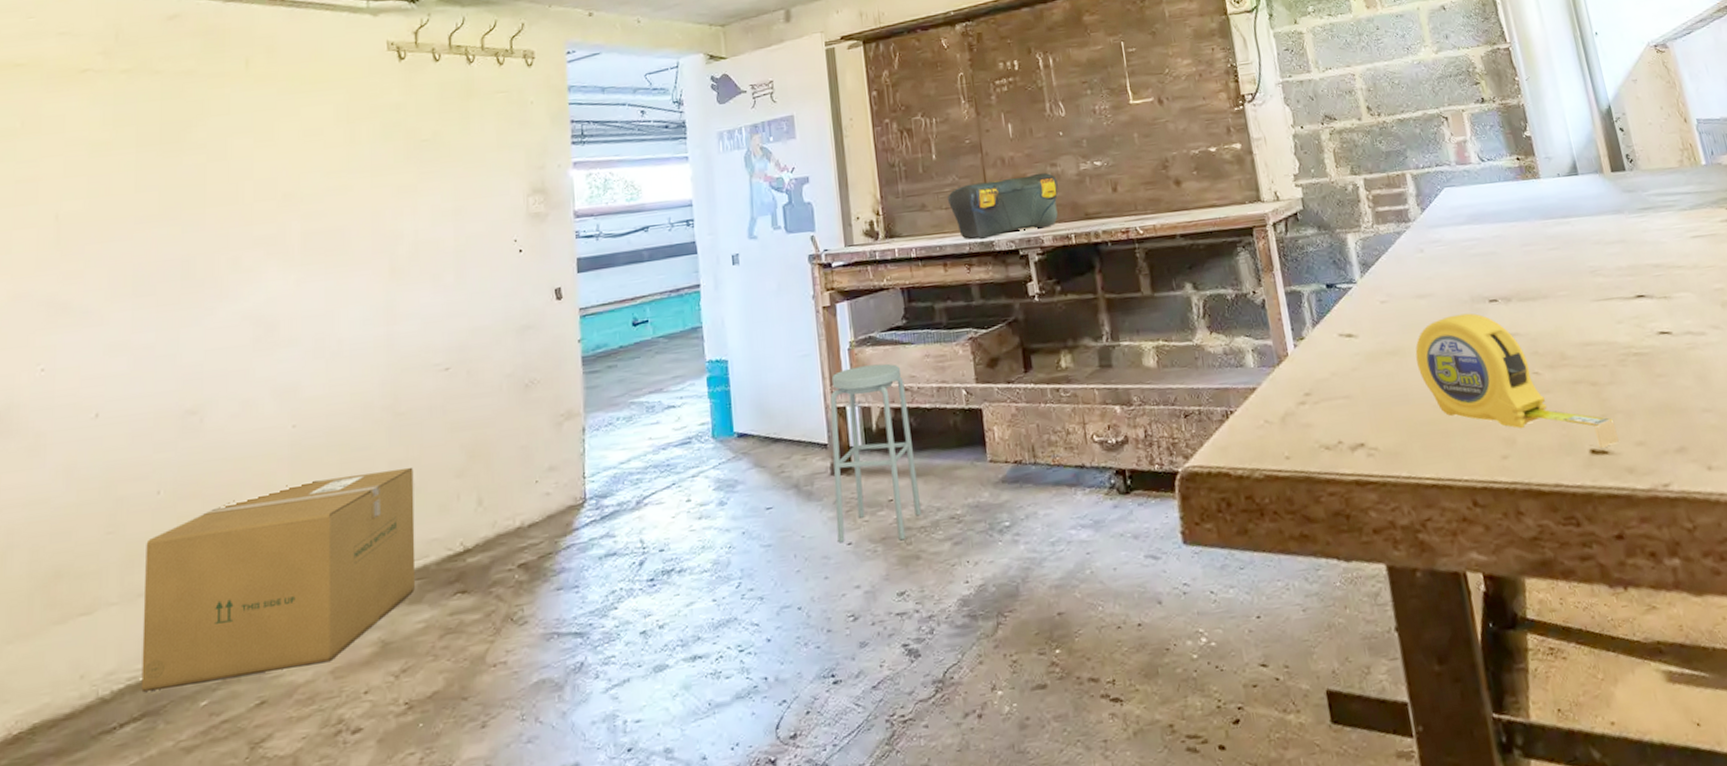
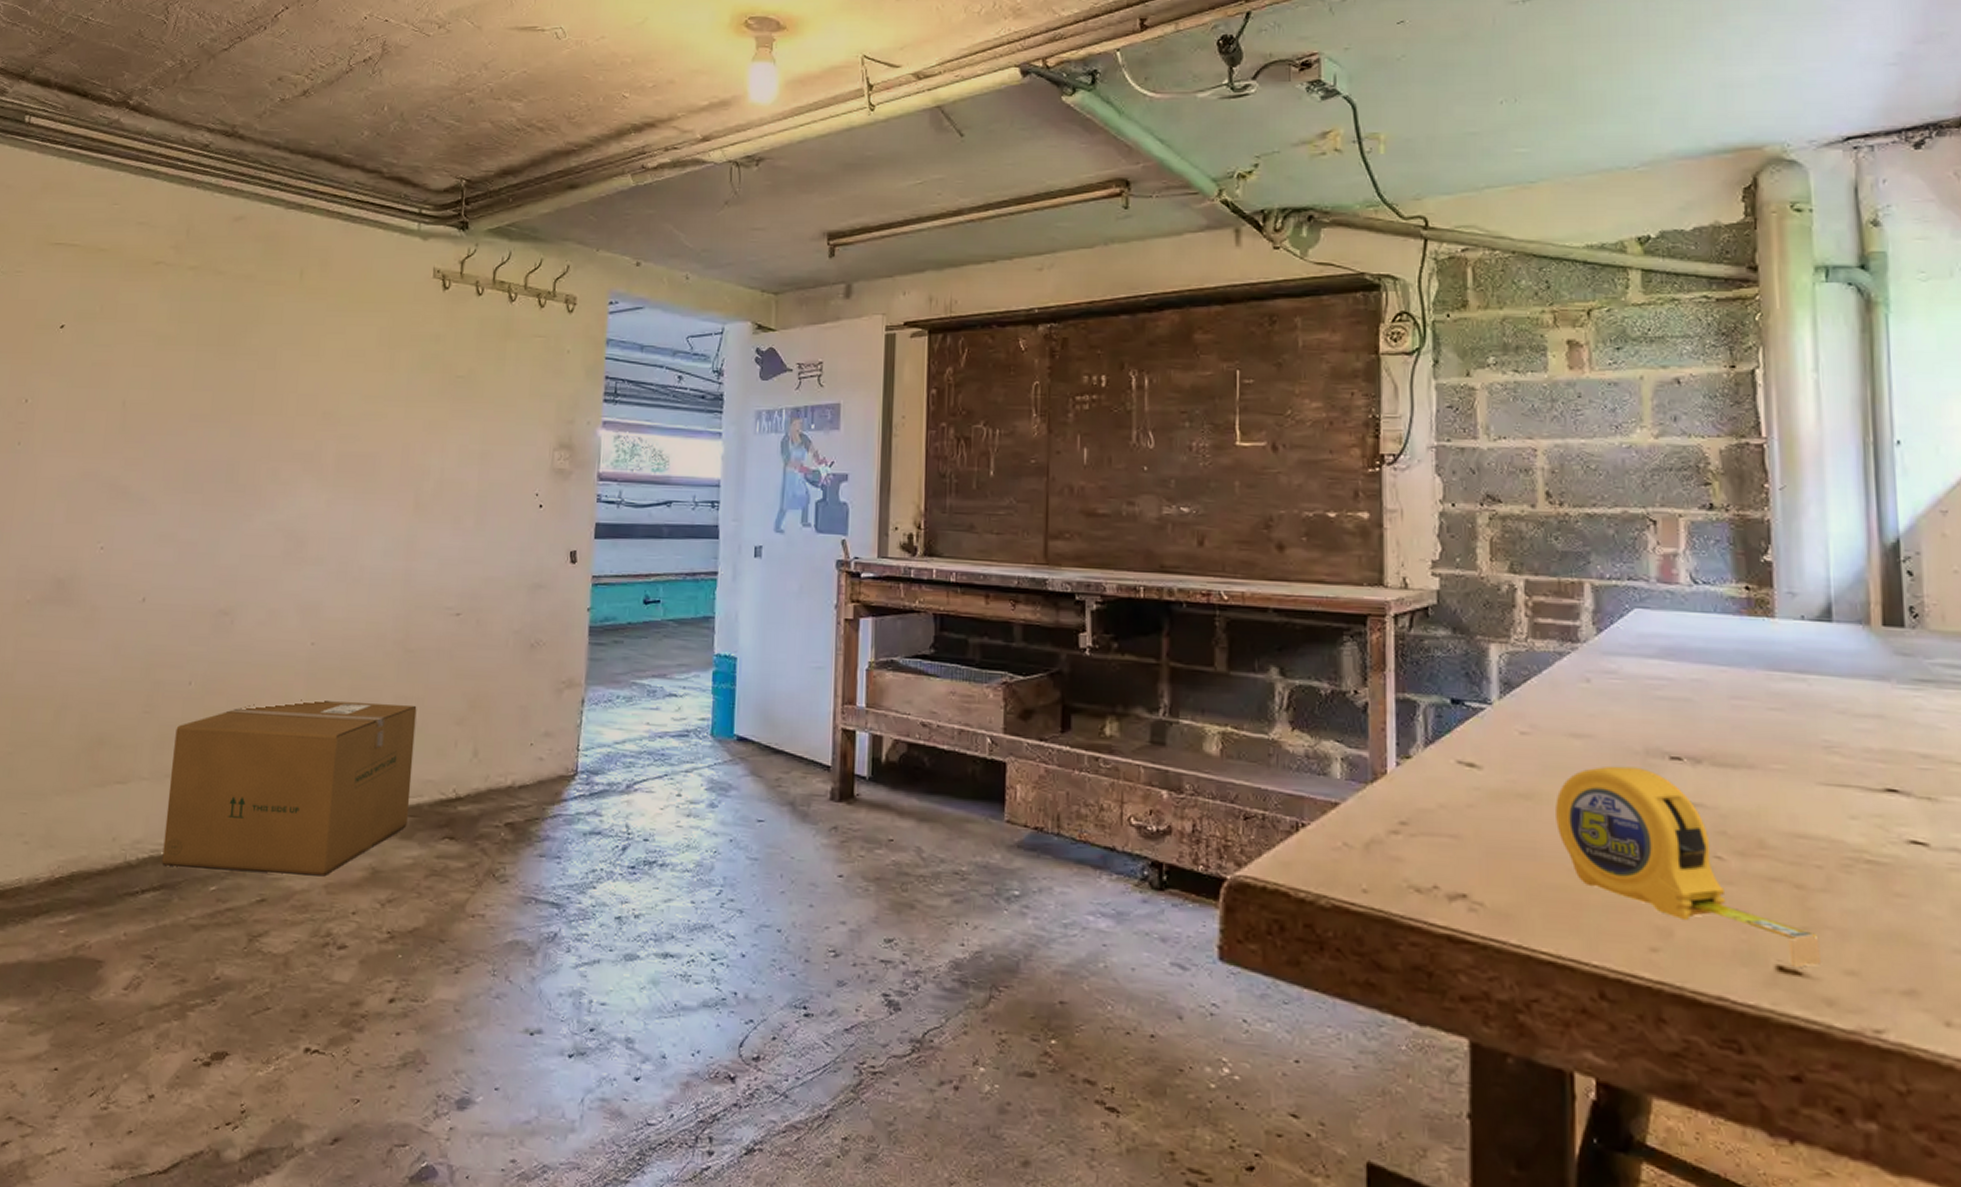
stool: present [830,363,922,543] -> none [828,690,924,885]
toolbox: present [948,173,1058,240] -> none [1001,510,1132,576]

